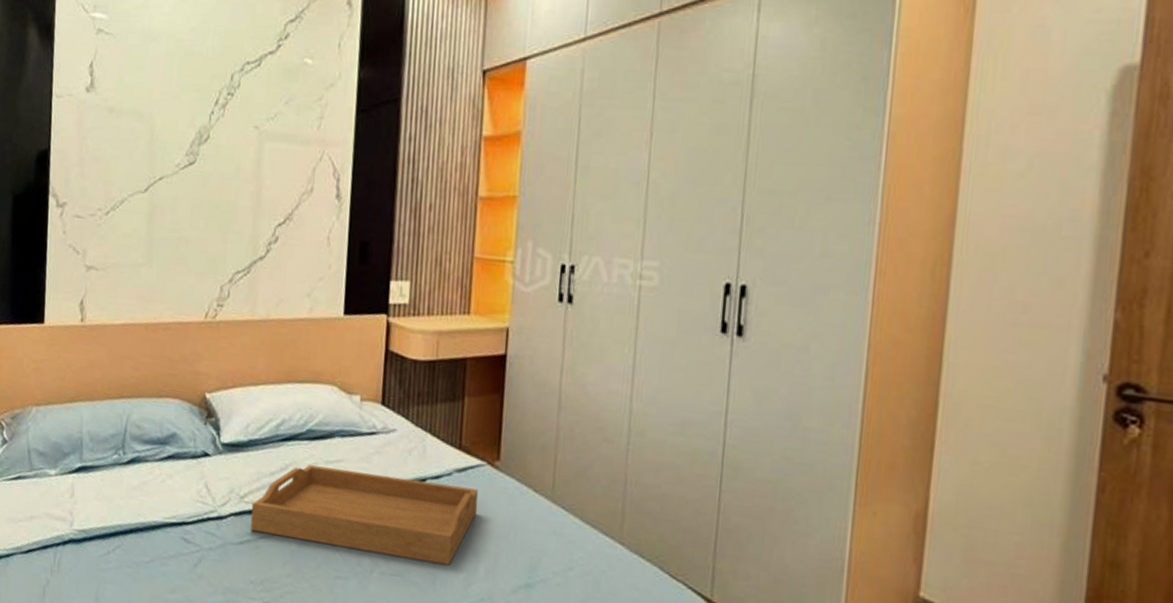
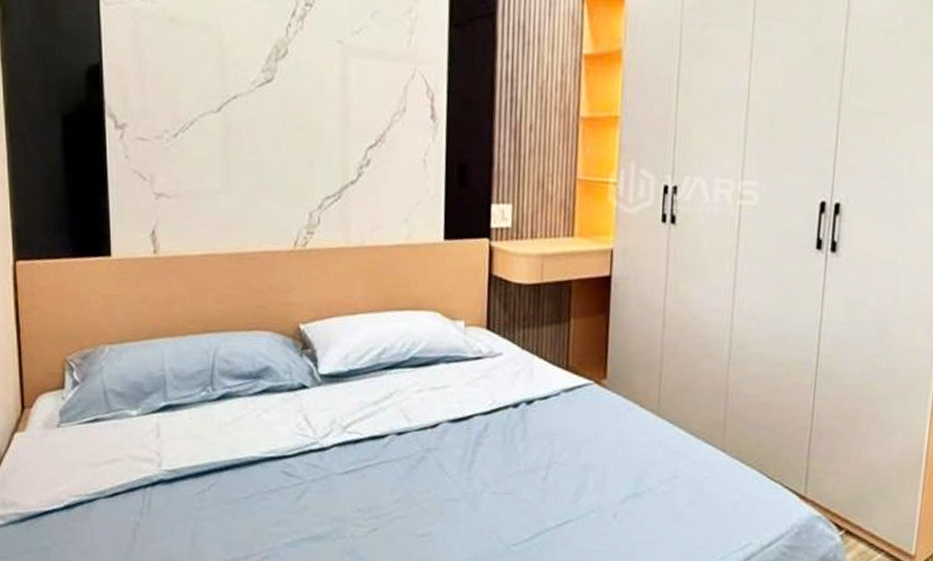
serving tray: present [251,465,478,565] -> none [355,392,586,481]

